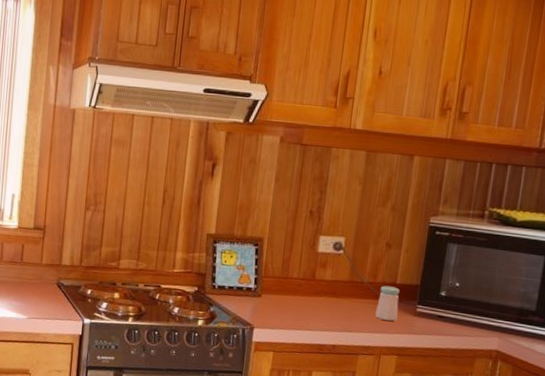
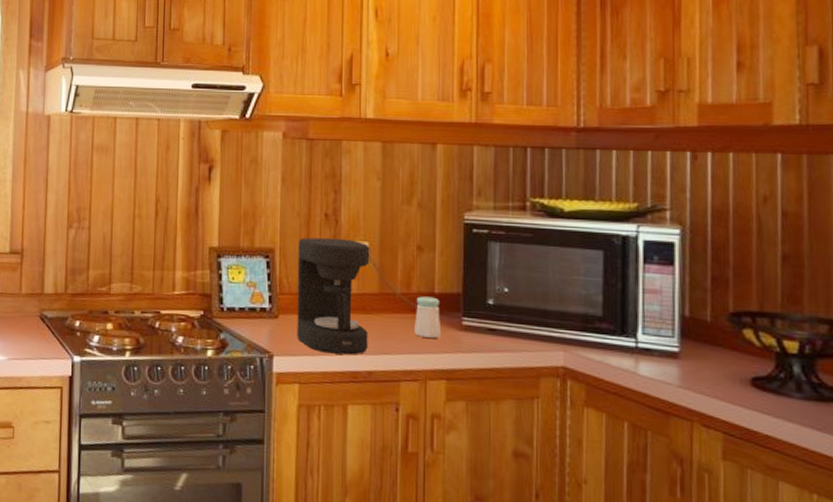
coffee maker: none [275,230,346,331] -> present [296,237,370,355]

